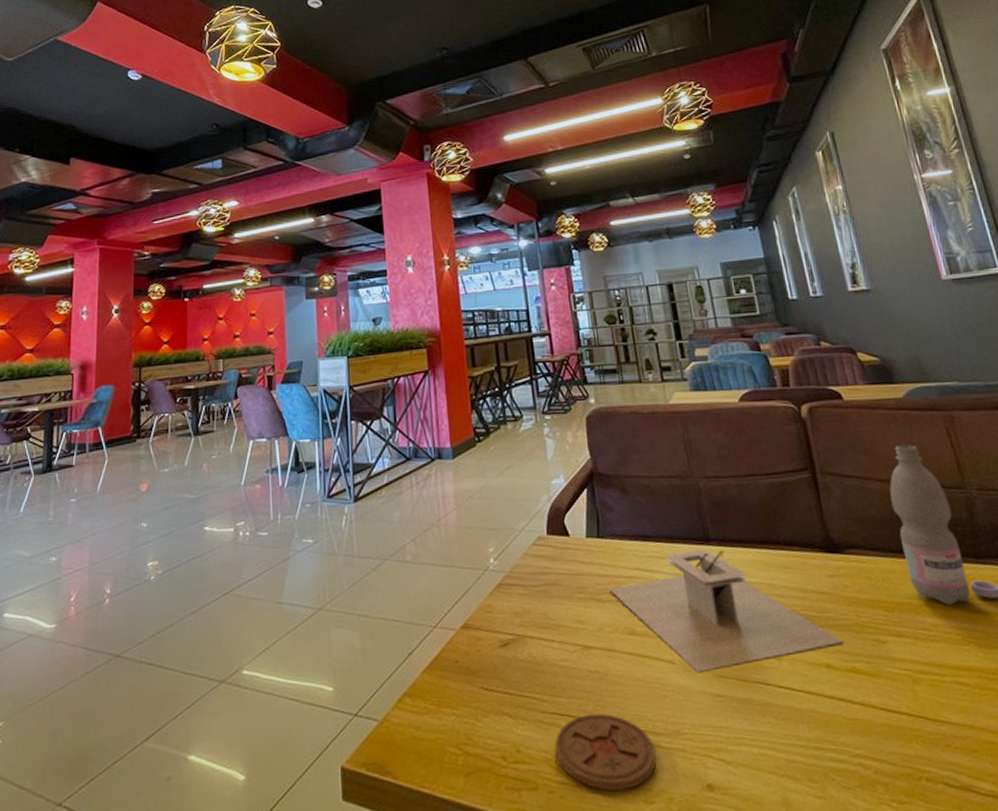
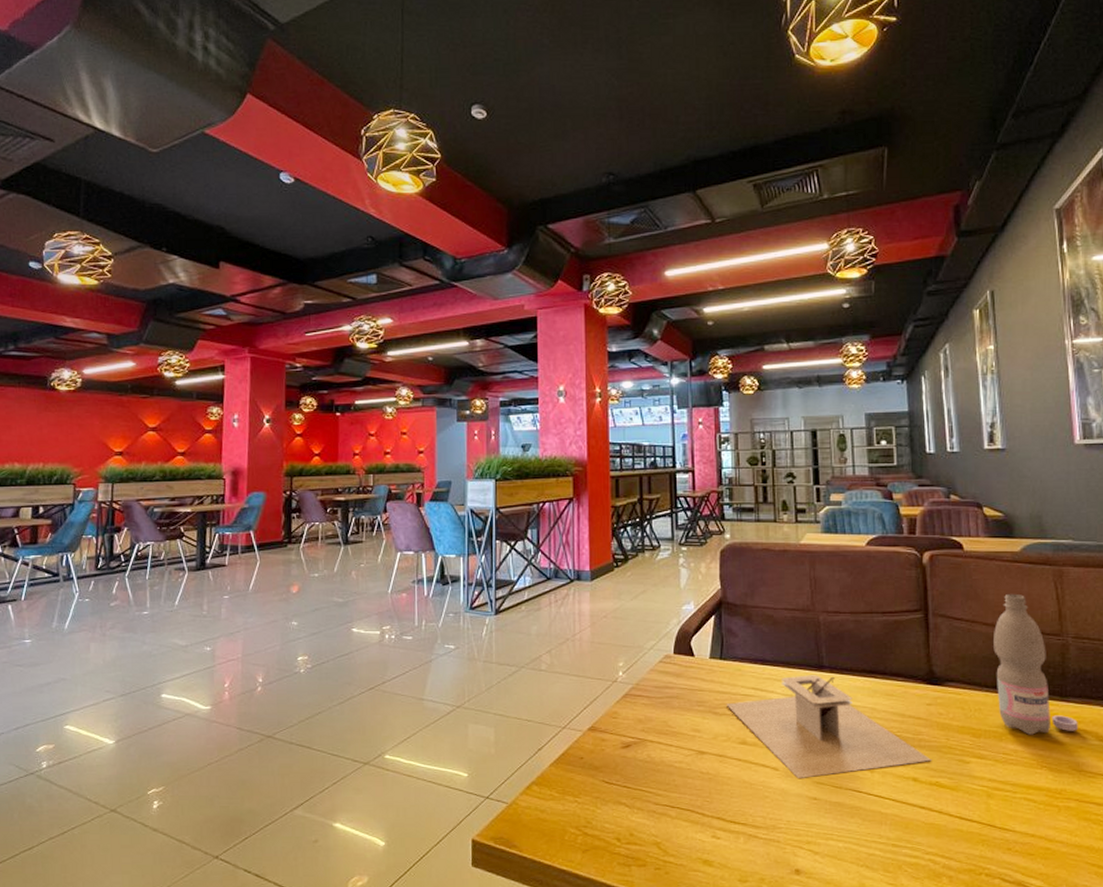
coaster: present [554,714,657,791] -> none [664,808,753,870]

